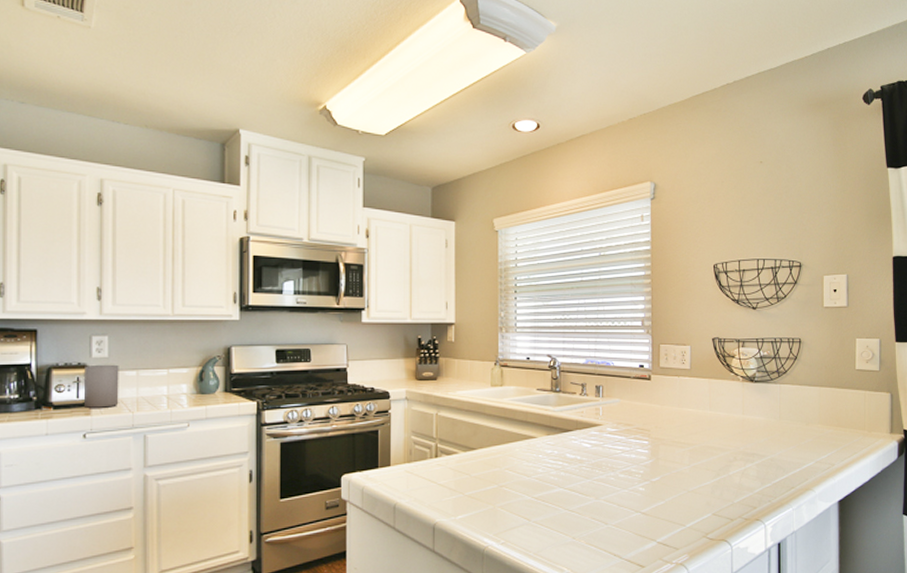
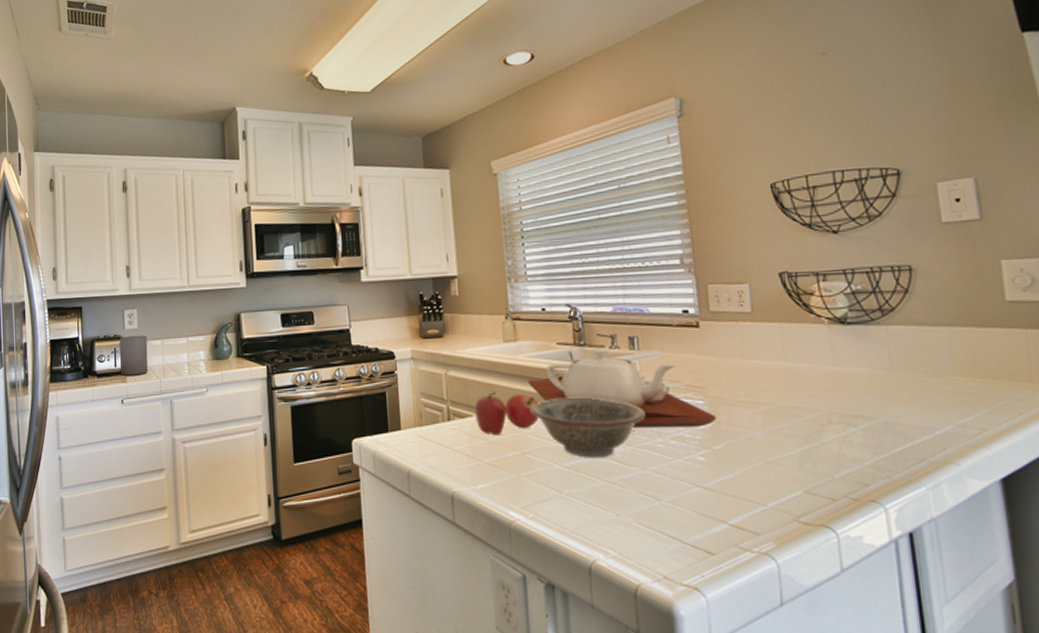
fruit: none [460,431,489,471] -> present [474,392,507,436]
fruit: none [488,434,516,465] -> present [505,394,539,429]
tea set: none [510,395,656,464] -> present [528,348,716,428]
decorative bowl: none [510,437,602,490] -> present [530,397,645,458]

